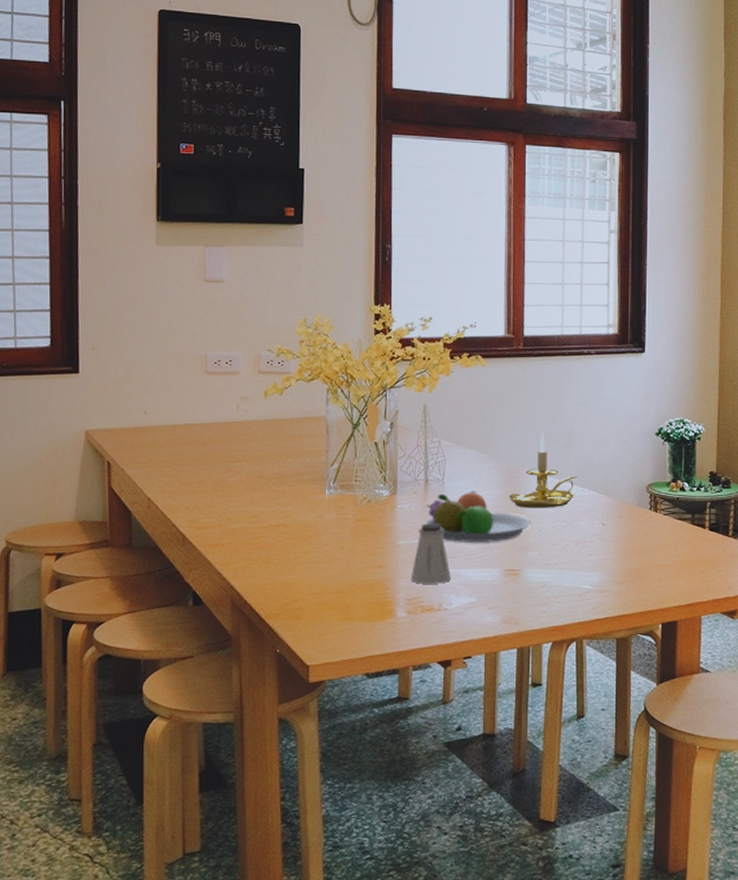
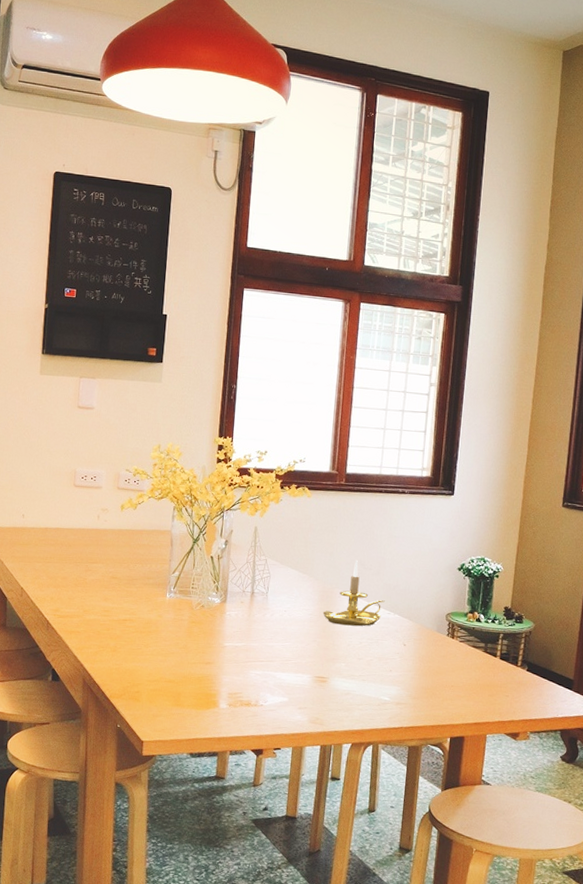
saltshaker: present [410,523,451,584] -> none [233,630,268,683]
fruit bowl: present [425,491,532,543] -> none [249,605,341,652]

